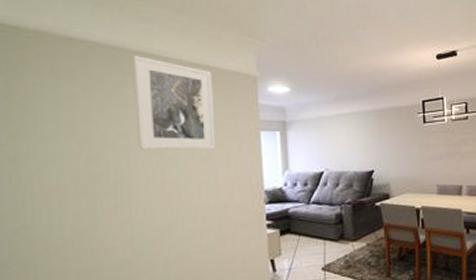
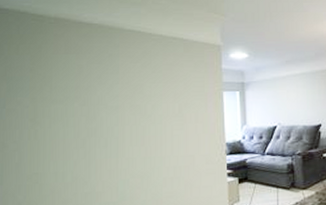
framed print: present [133,56,216,150] -> none [125,33,186,109]

